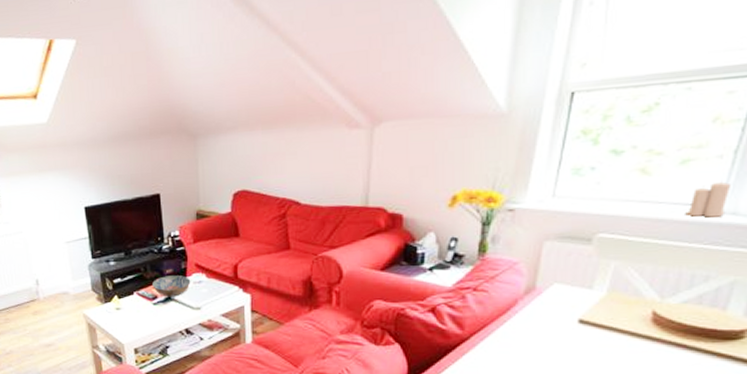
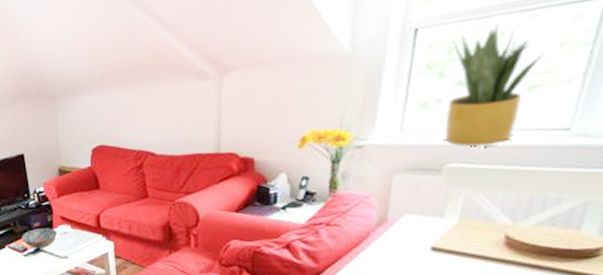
planter: none [596,93,698,218] -> present [444,24,545,147]
candle: present [685,181,730,218] -> none [535,104,580,142]

